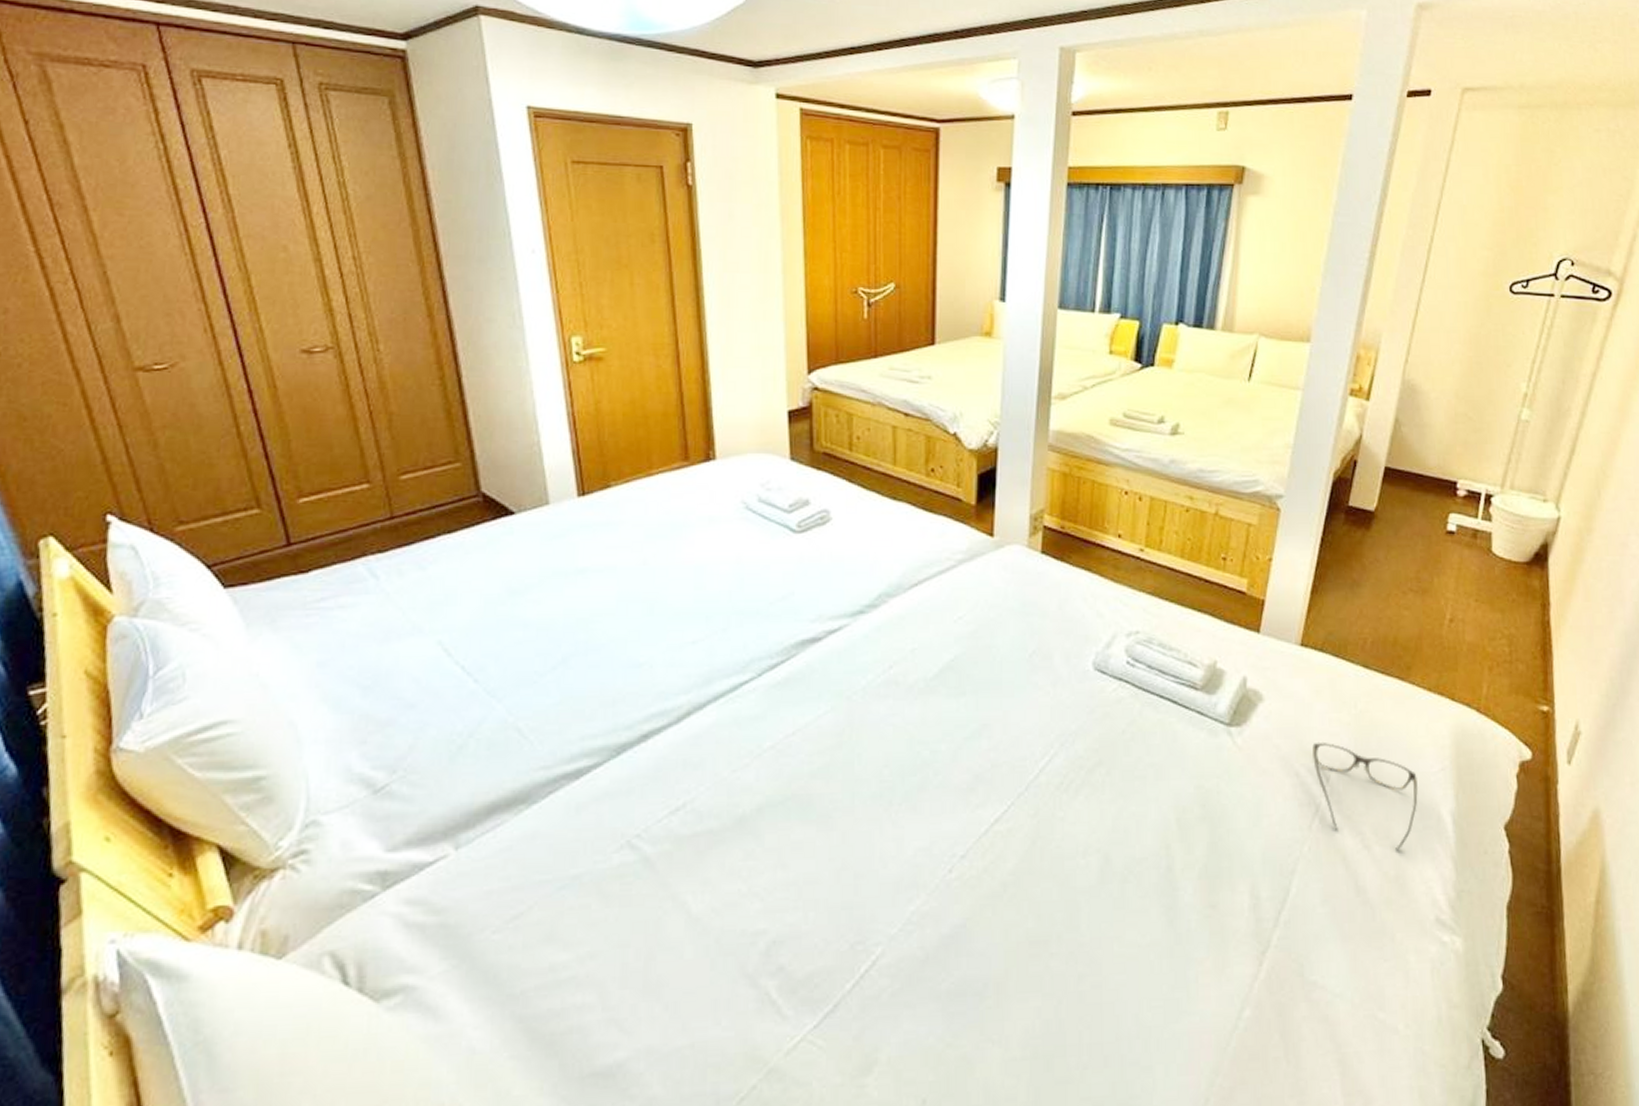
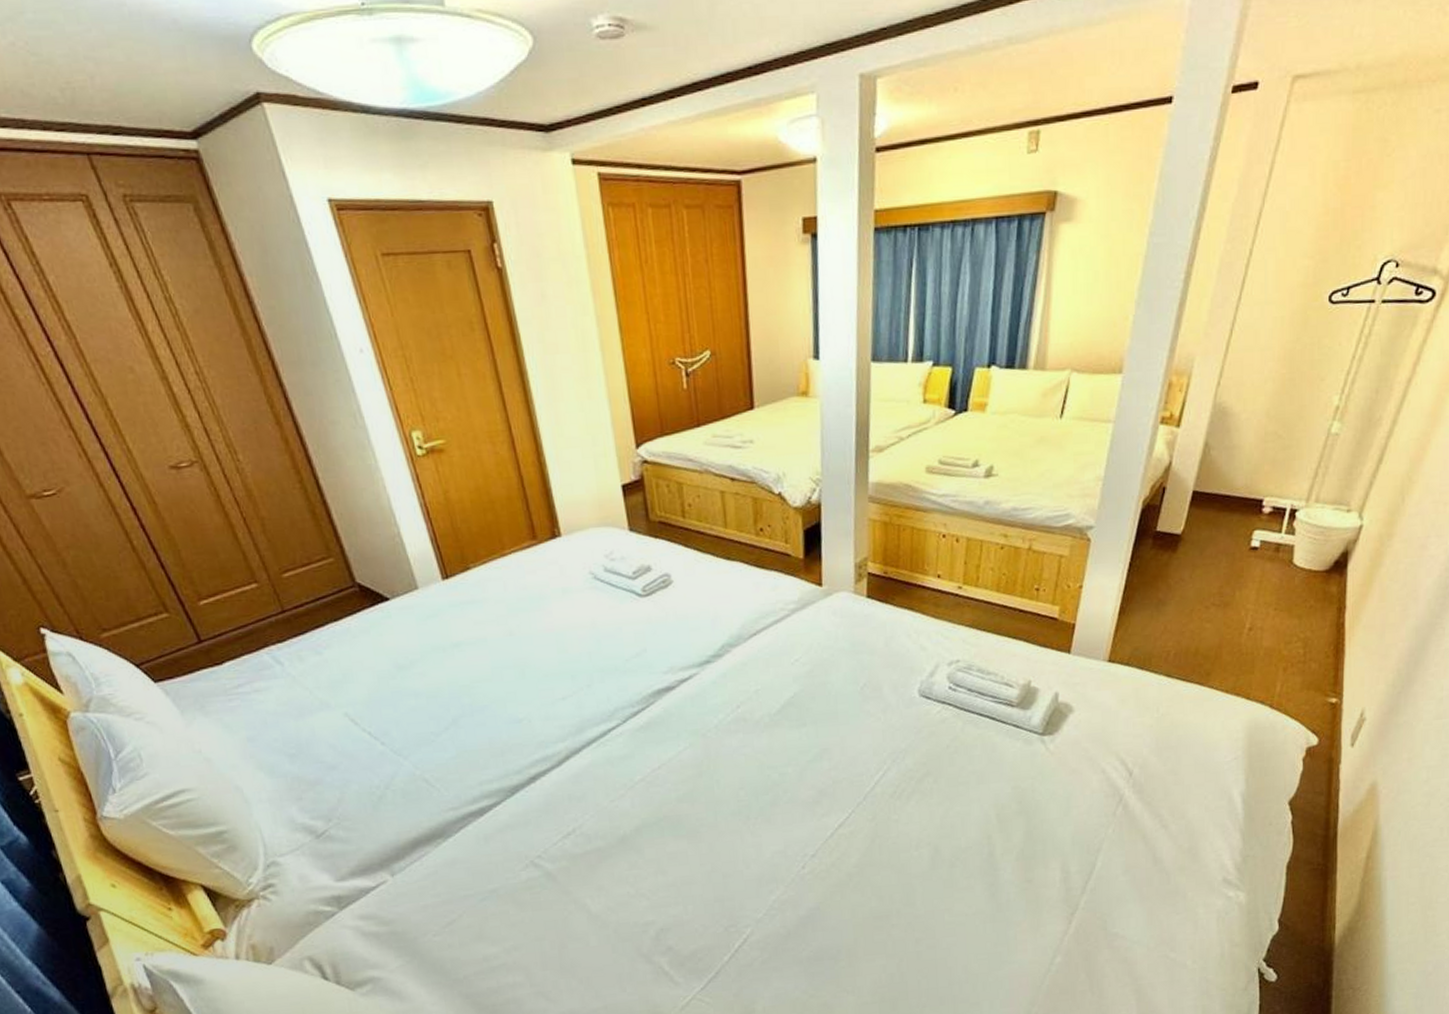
eyeglasses: present [1312,741,1418,851] -> none [1118,743,1212,828]

